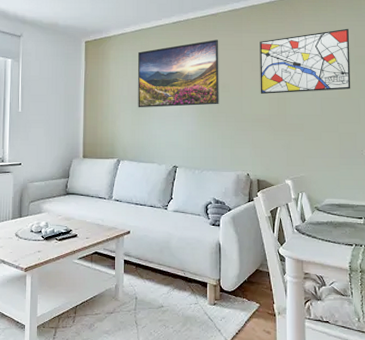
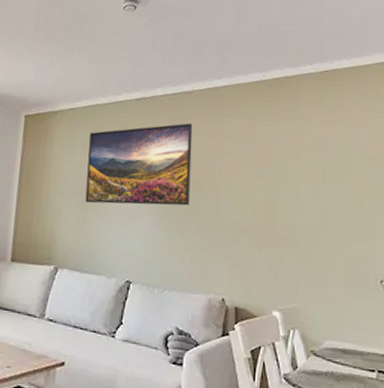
wall art: present [260,28,351,94] -> none [243,119,363,198]

